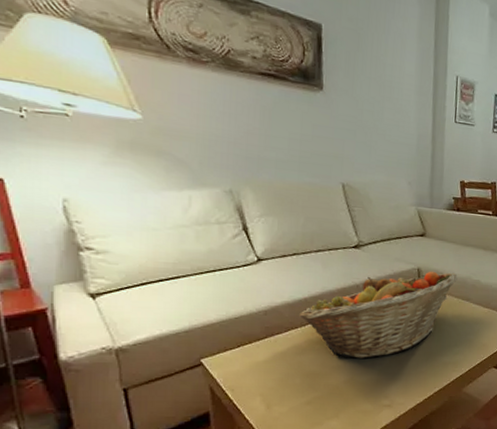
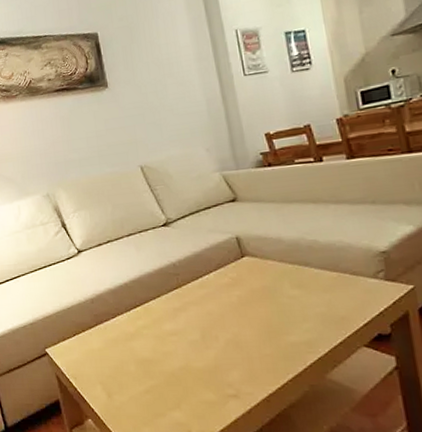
fruit basket: present [299,271,458,359] -> none [122,235,287,342]

